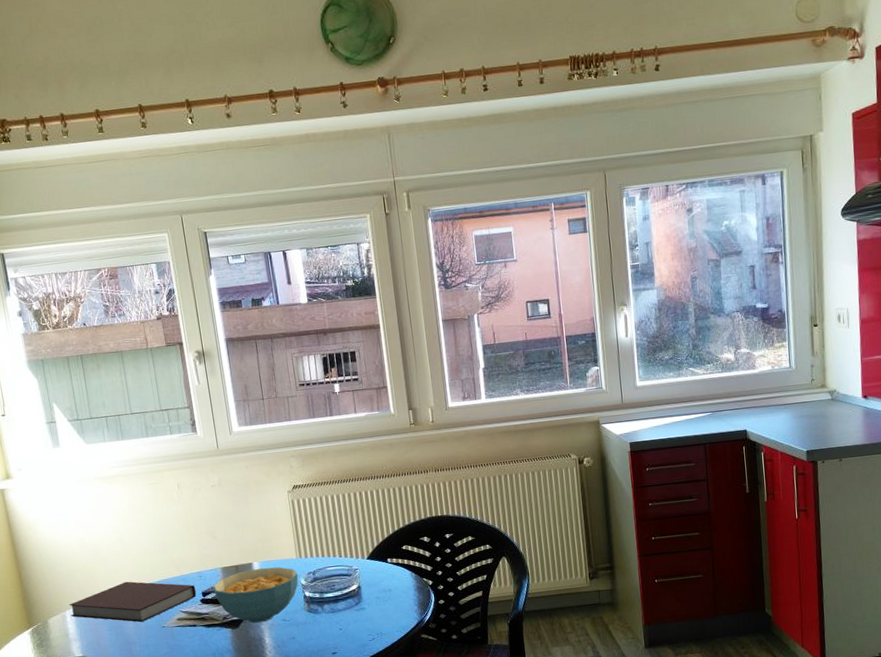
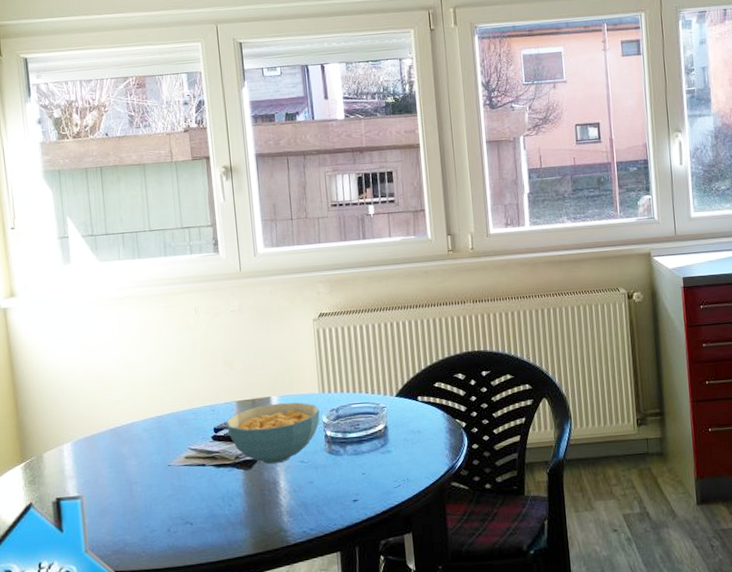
notebook: present [69,581,197,623] -> none [68,413,208,460]

